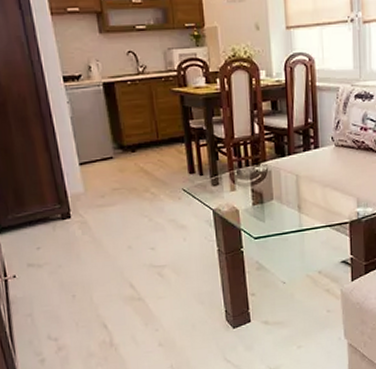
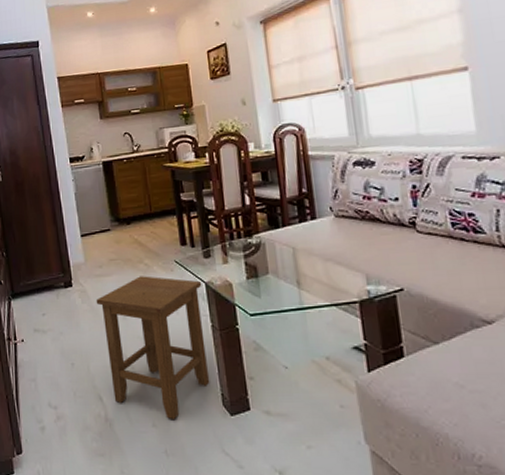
stool: none [98,204,215,338] -> present [96,276,210,419]

